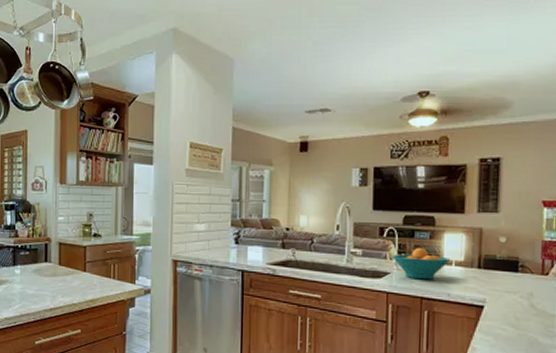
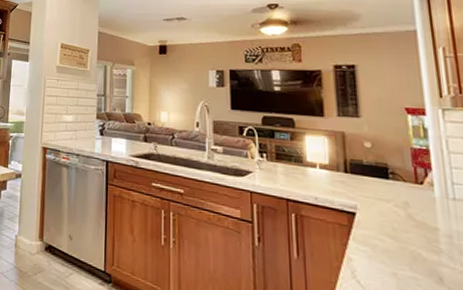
fruit bowl: present [391,248,450,280] -> none [252,148,314,182]

